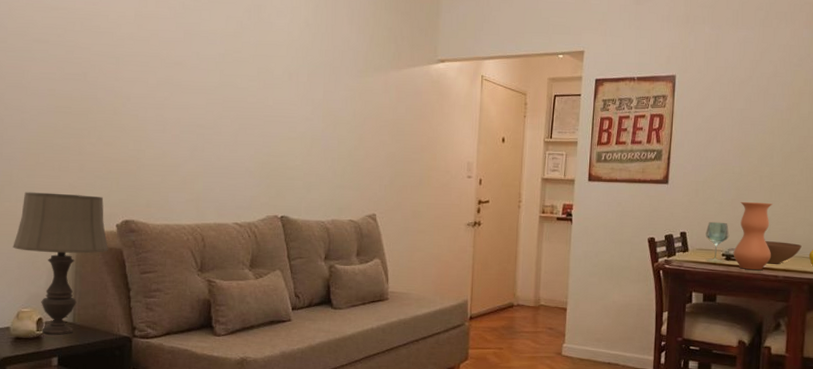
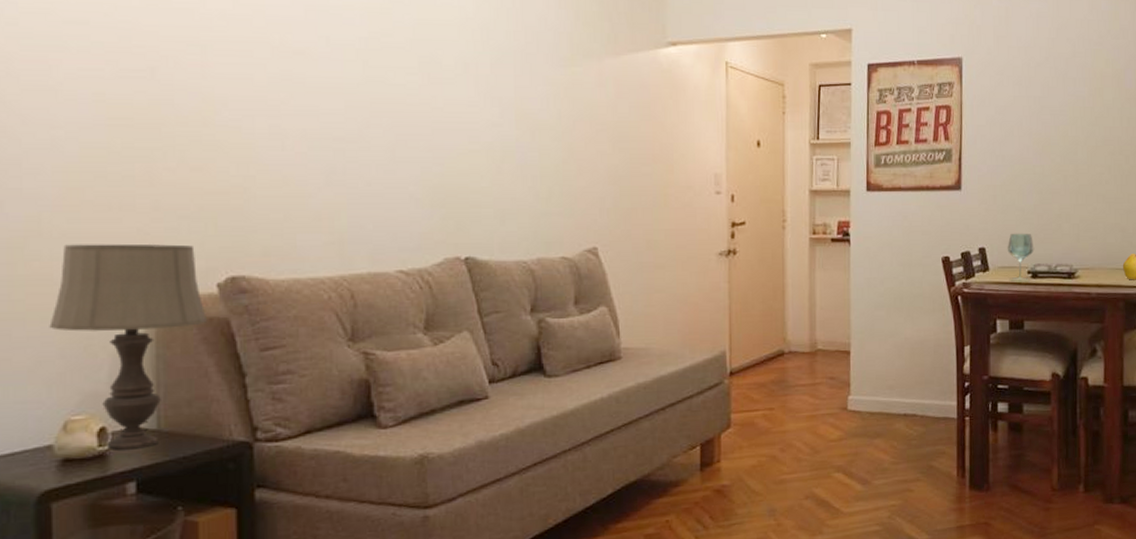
vase: present [733,202,773,271] -> none [1040,208,1083,288]
bowl: present [765,241,802,264] -> none [1074,252,1114,279]

